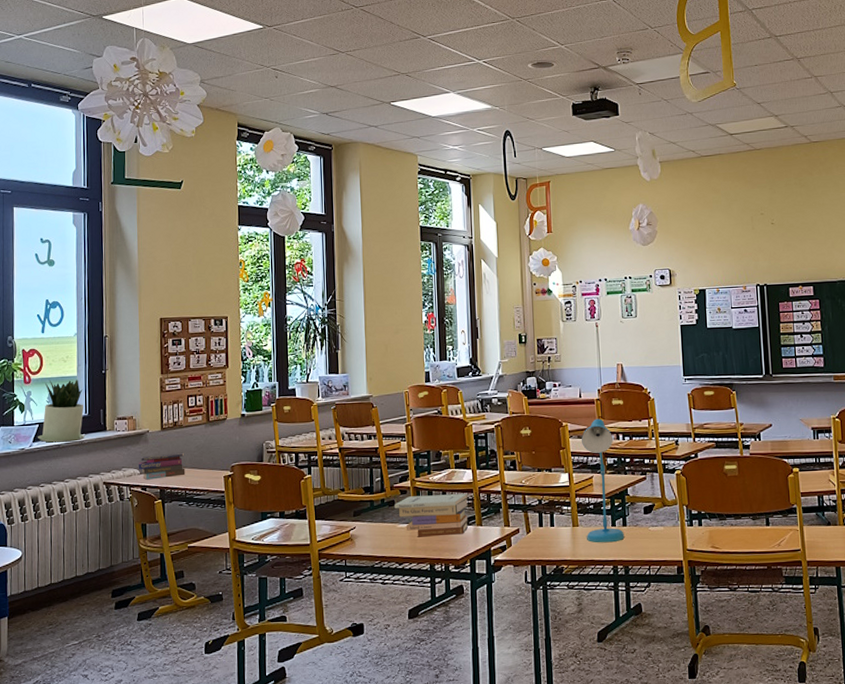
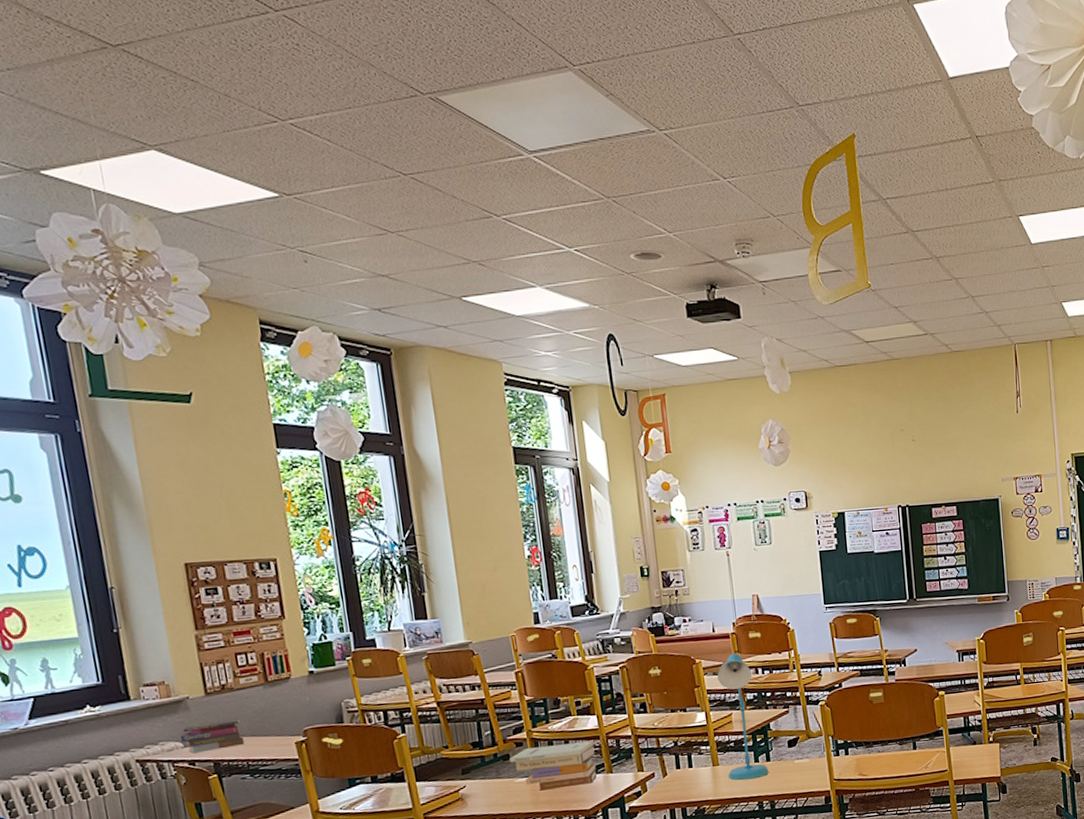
planter: present [37,379,85,443] -> none [33,641,102,719]

